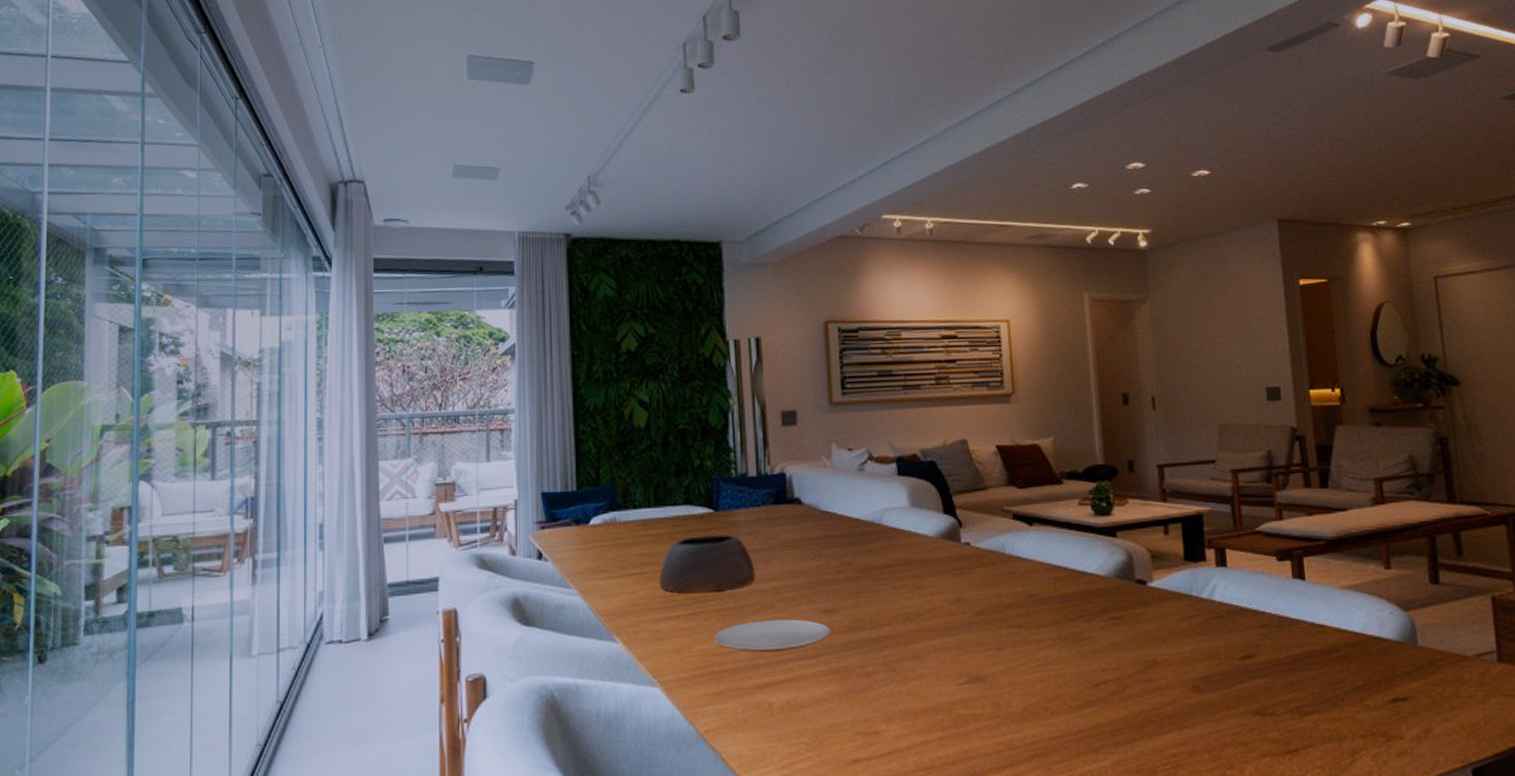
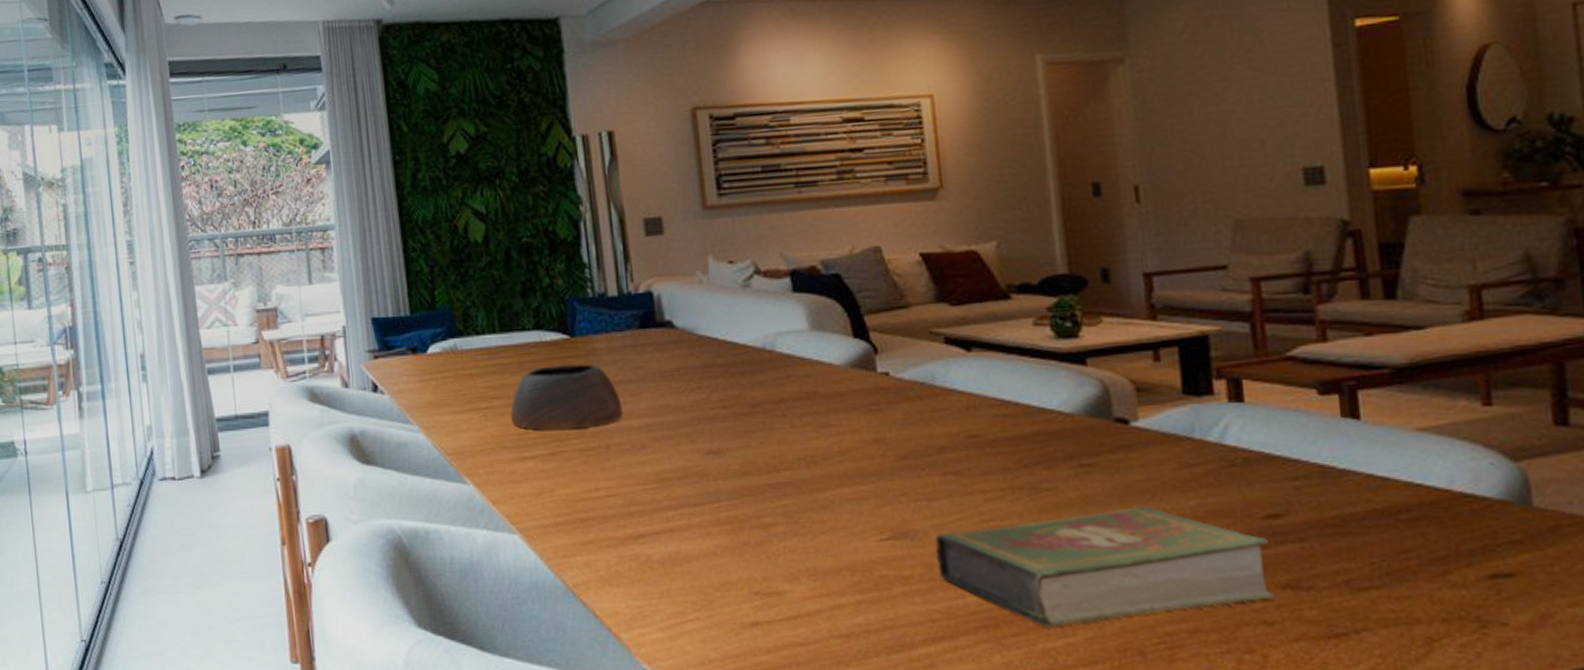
plate: present [713,619,831,653] -> none [577,461,717,499]
book: none [1002,650,1249,753] -> present [935,506,1275,627]

